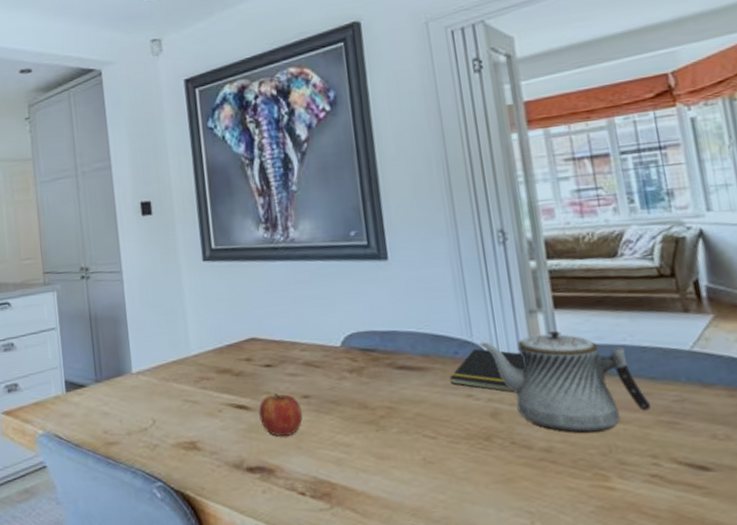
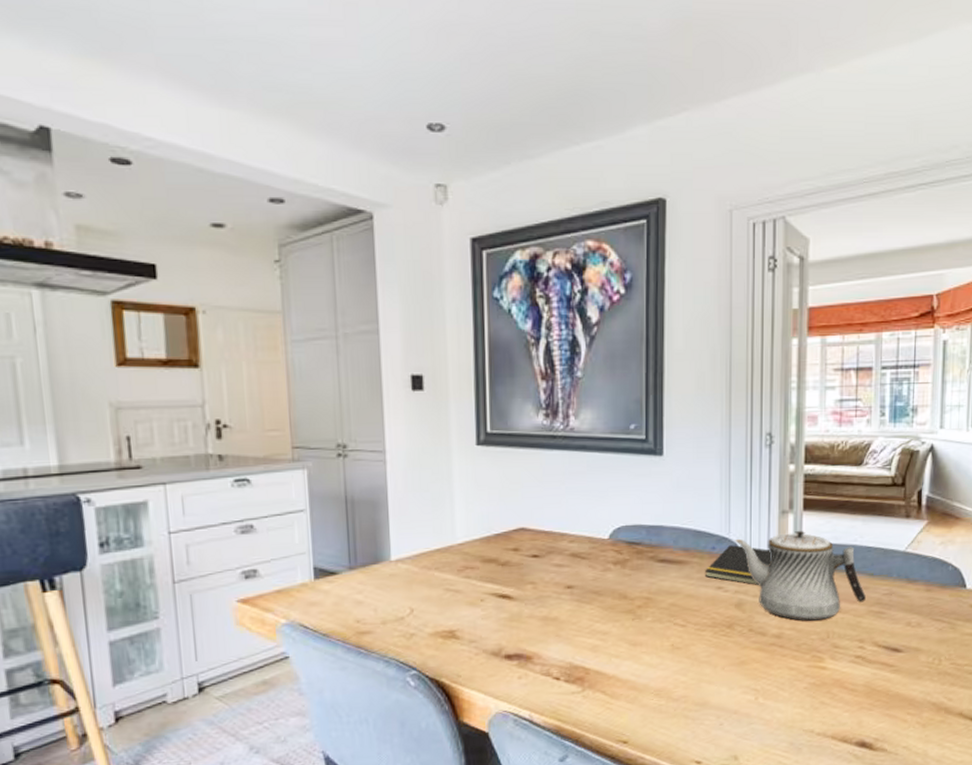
fruit: present [259,392,303,436] -> none [522,582,565,625]

